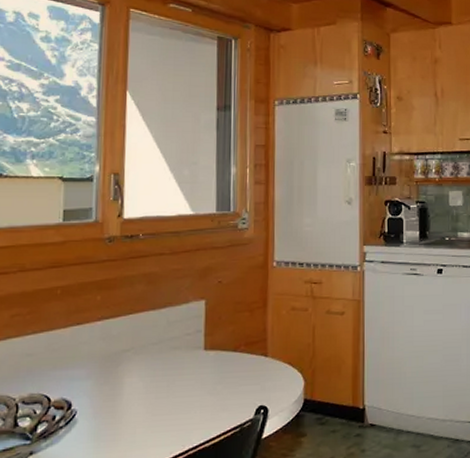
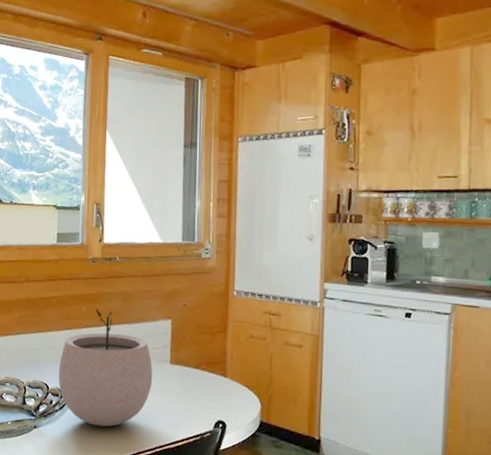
plant pot: none [63,294,184,438] -> present [58,308,153,427]

